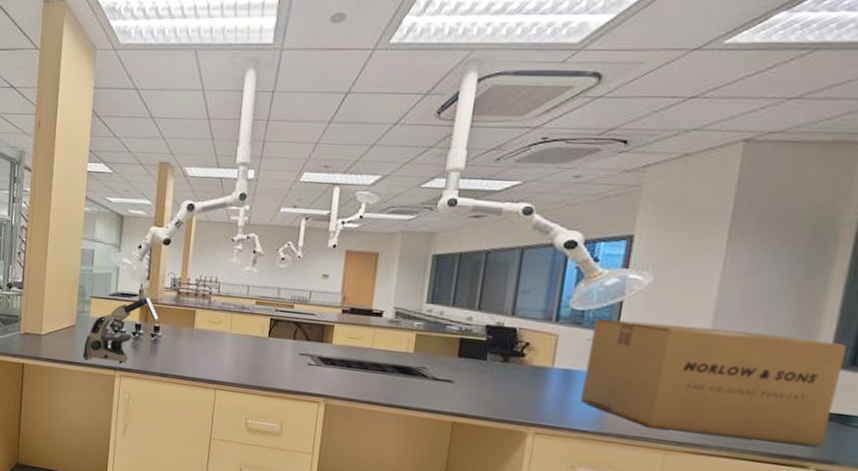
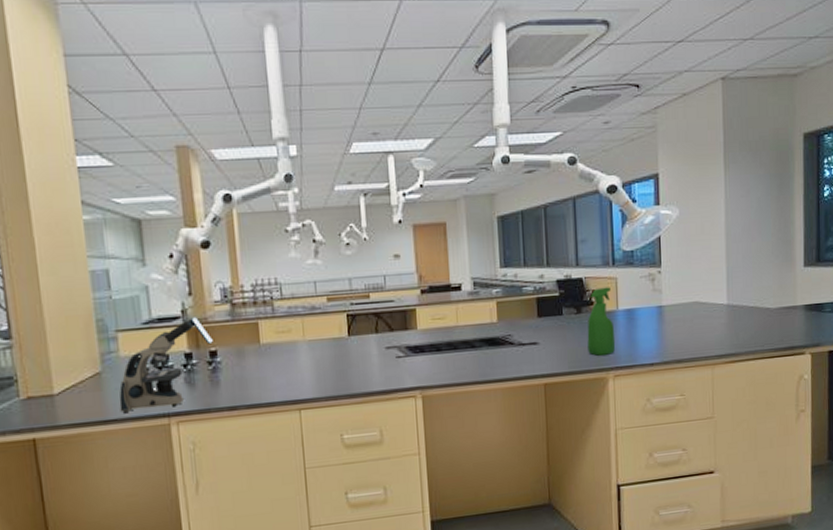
spray bottle: none [508,341,549,411] -> present [587,287,616,356]
box: present [581,318,846,447] -> none [642,245,812,348]

